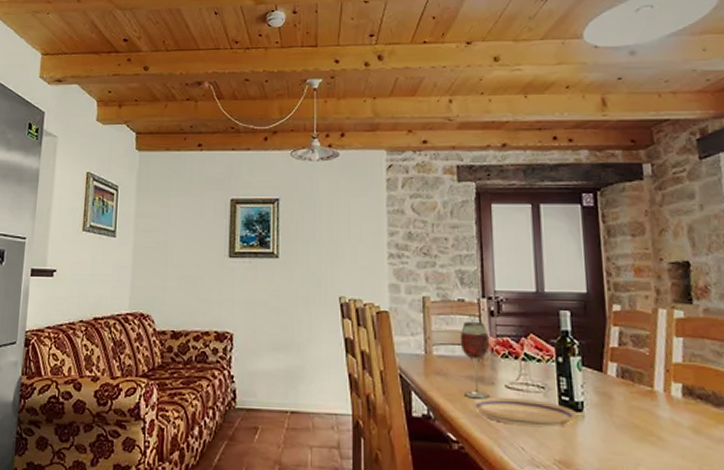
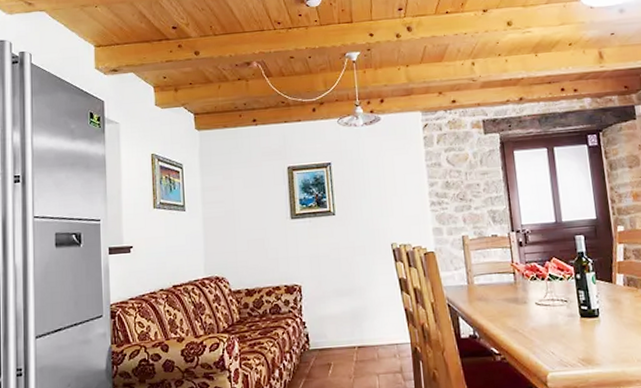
wineglass: present [459,322,490,399] -> none [495,252,523,317]
plate: present [472,396,578,428] -> none [509,312,595,335]

